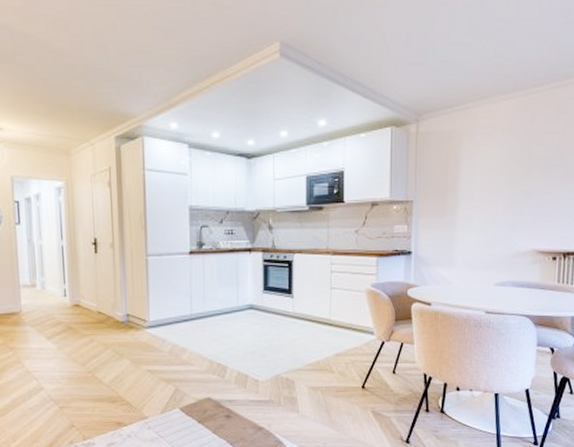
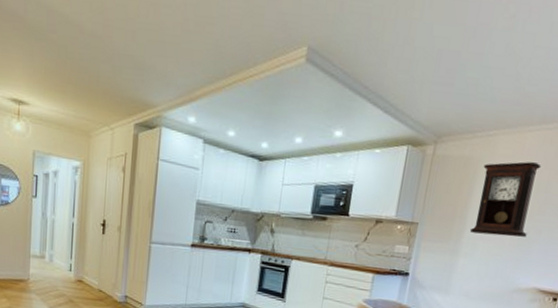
pendulum clock: none [463,129,520,204] -> present [469,161,542,237]

